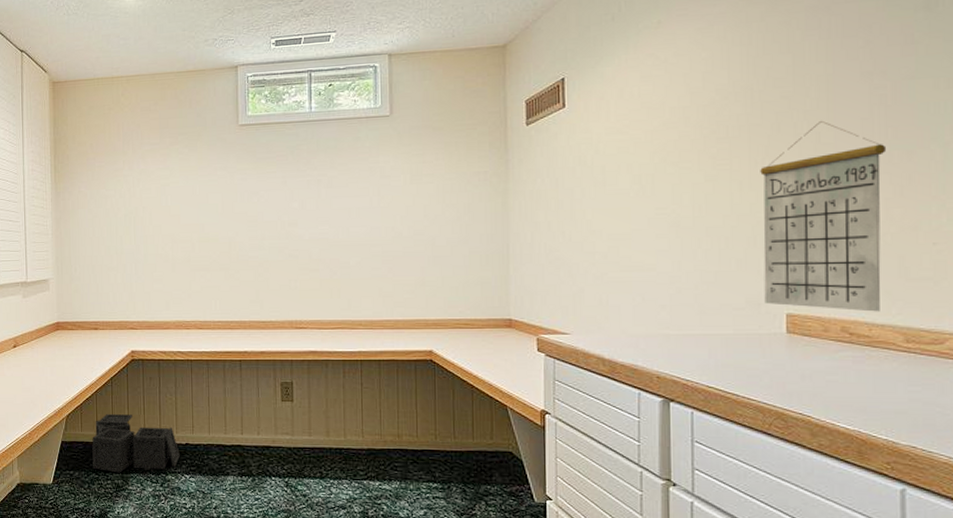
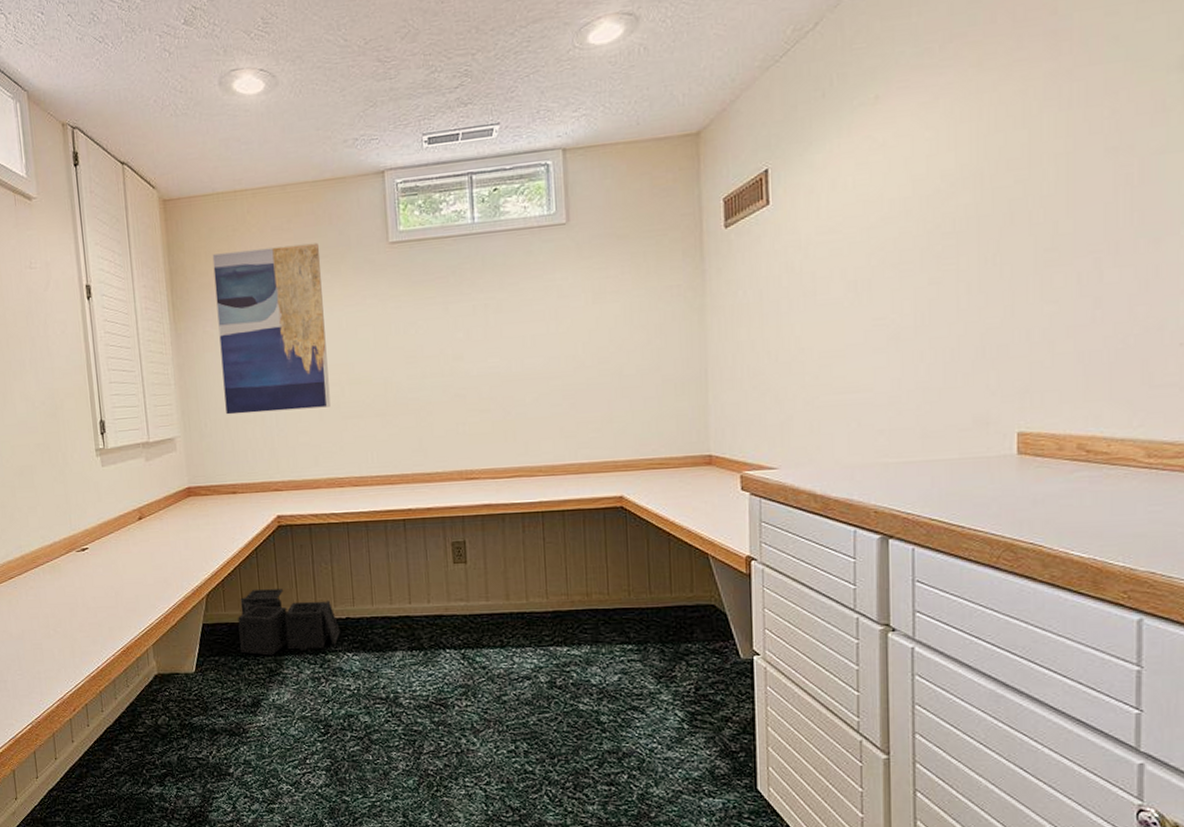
wall art: none [90,122,182,262] -> present [212,242,331,415]
calendar: present [760,120,887,312] -> none [990,207,1132,426]

